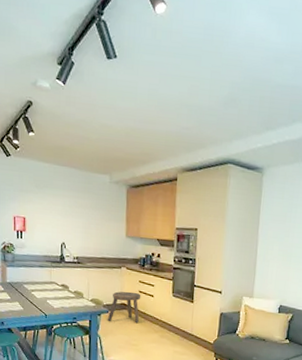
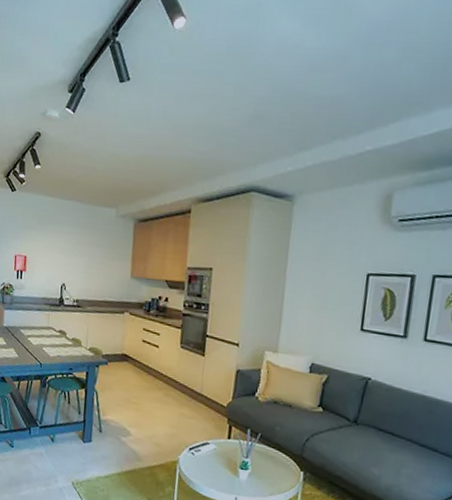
stool: present [107,291,141,324] -> none [105,340,145,378]

